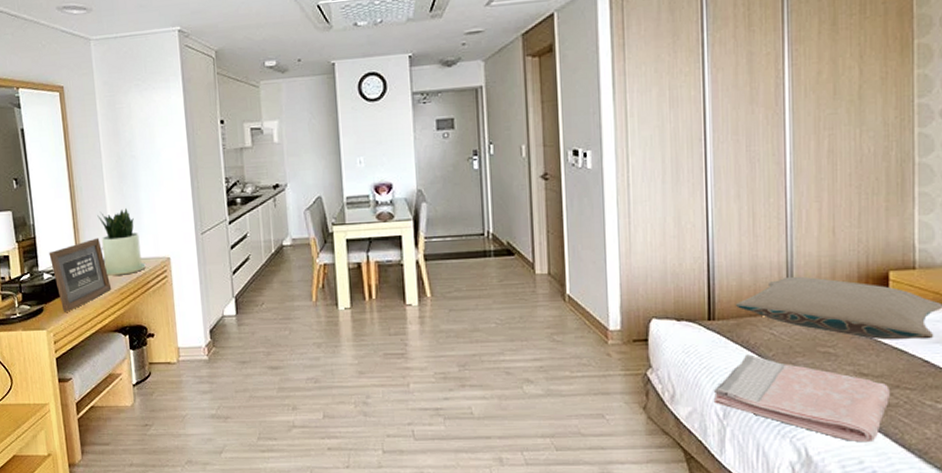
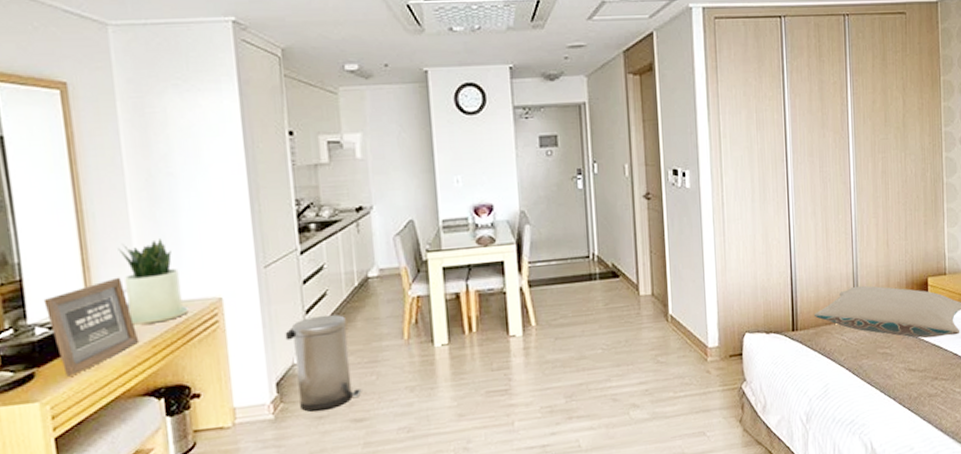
pedal bin: none [217,276,277,358] -> present [285,314,362,412]
towel: present [713,354,891,443] -> none [797,360,932,432]

